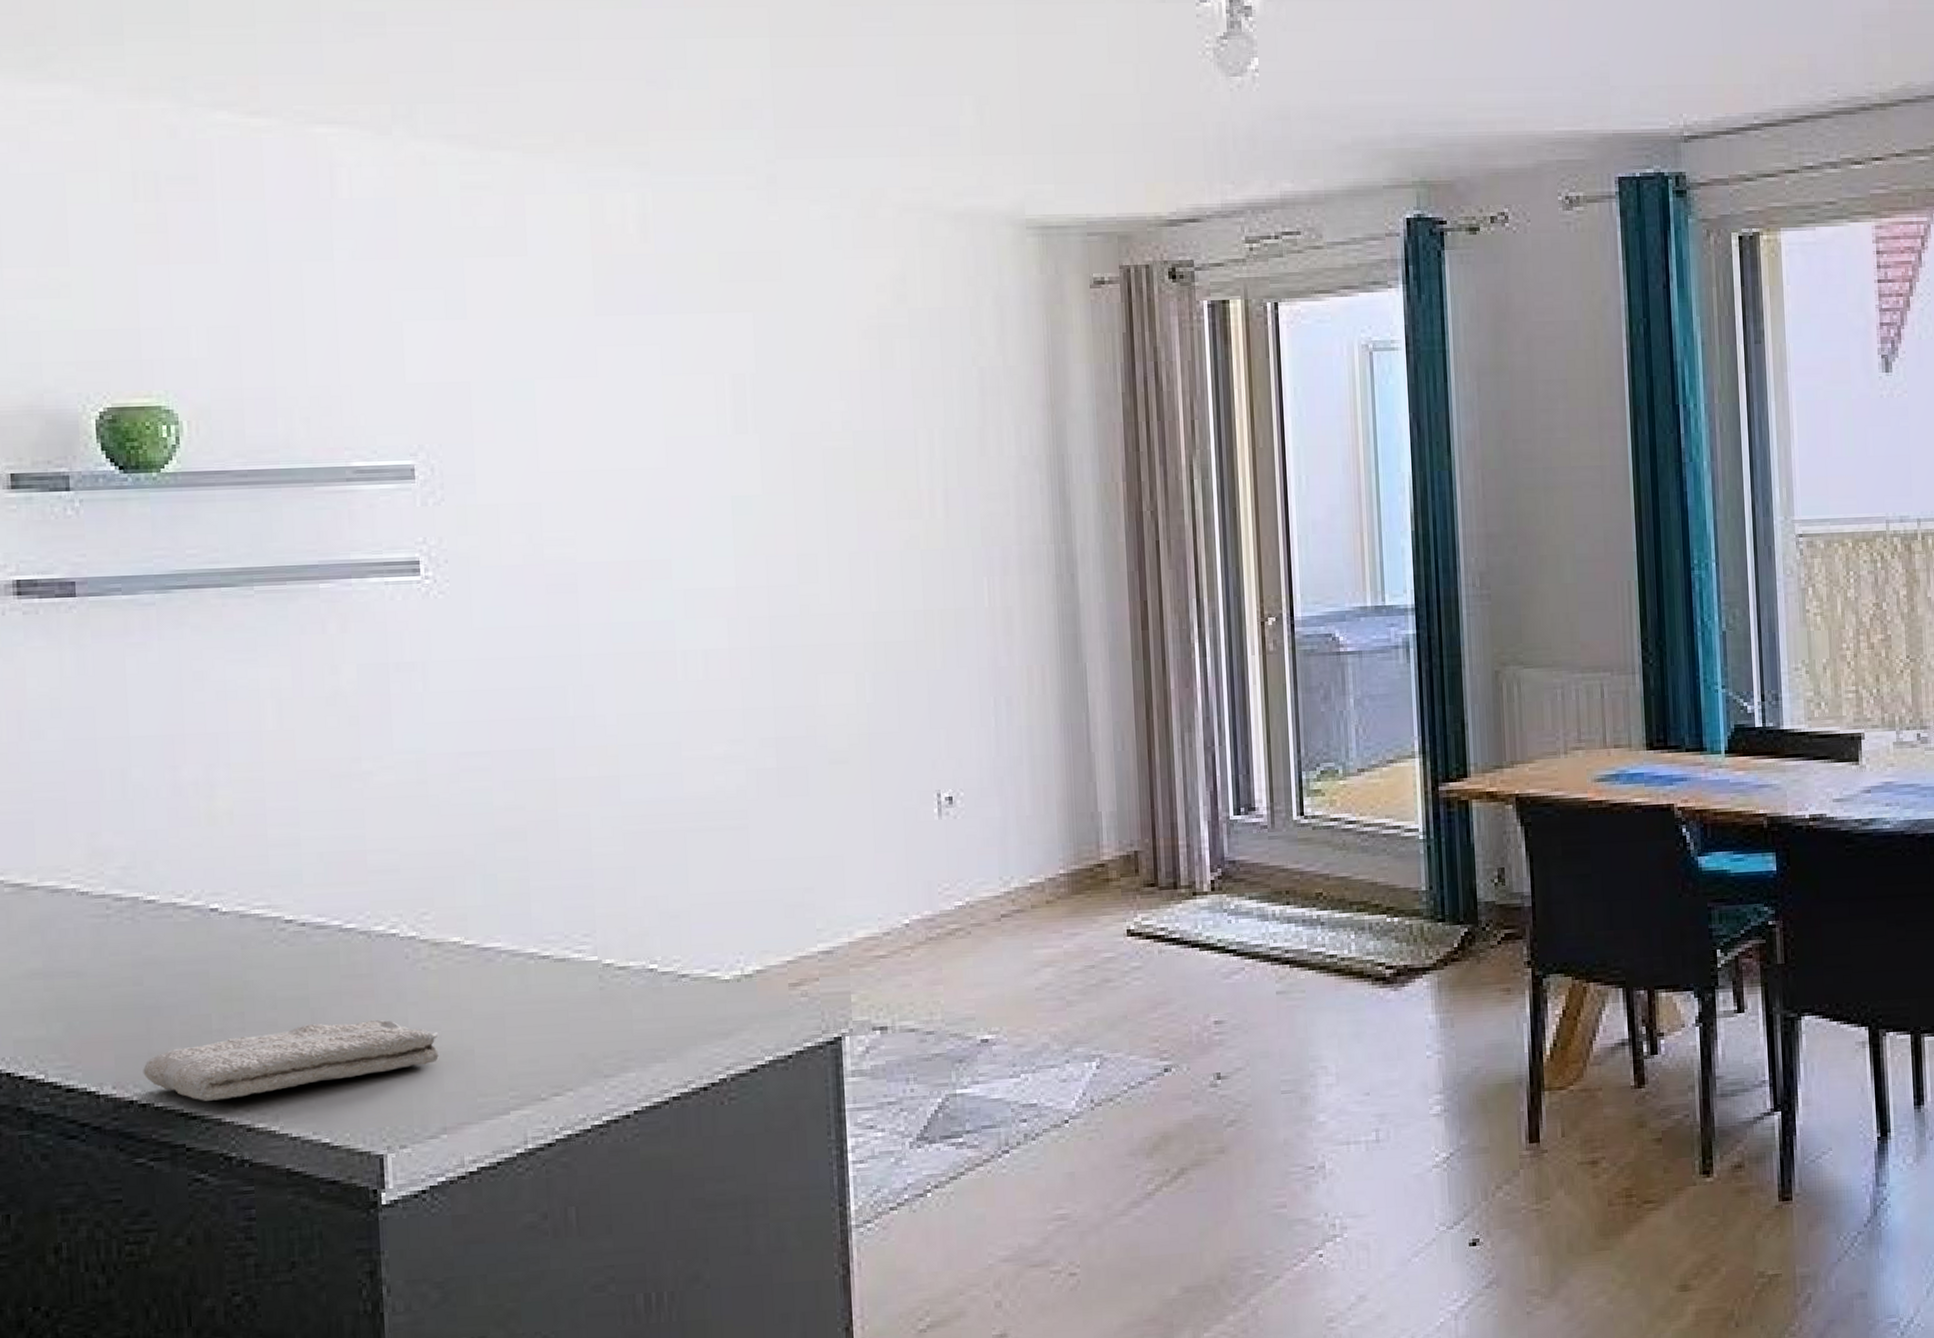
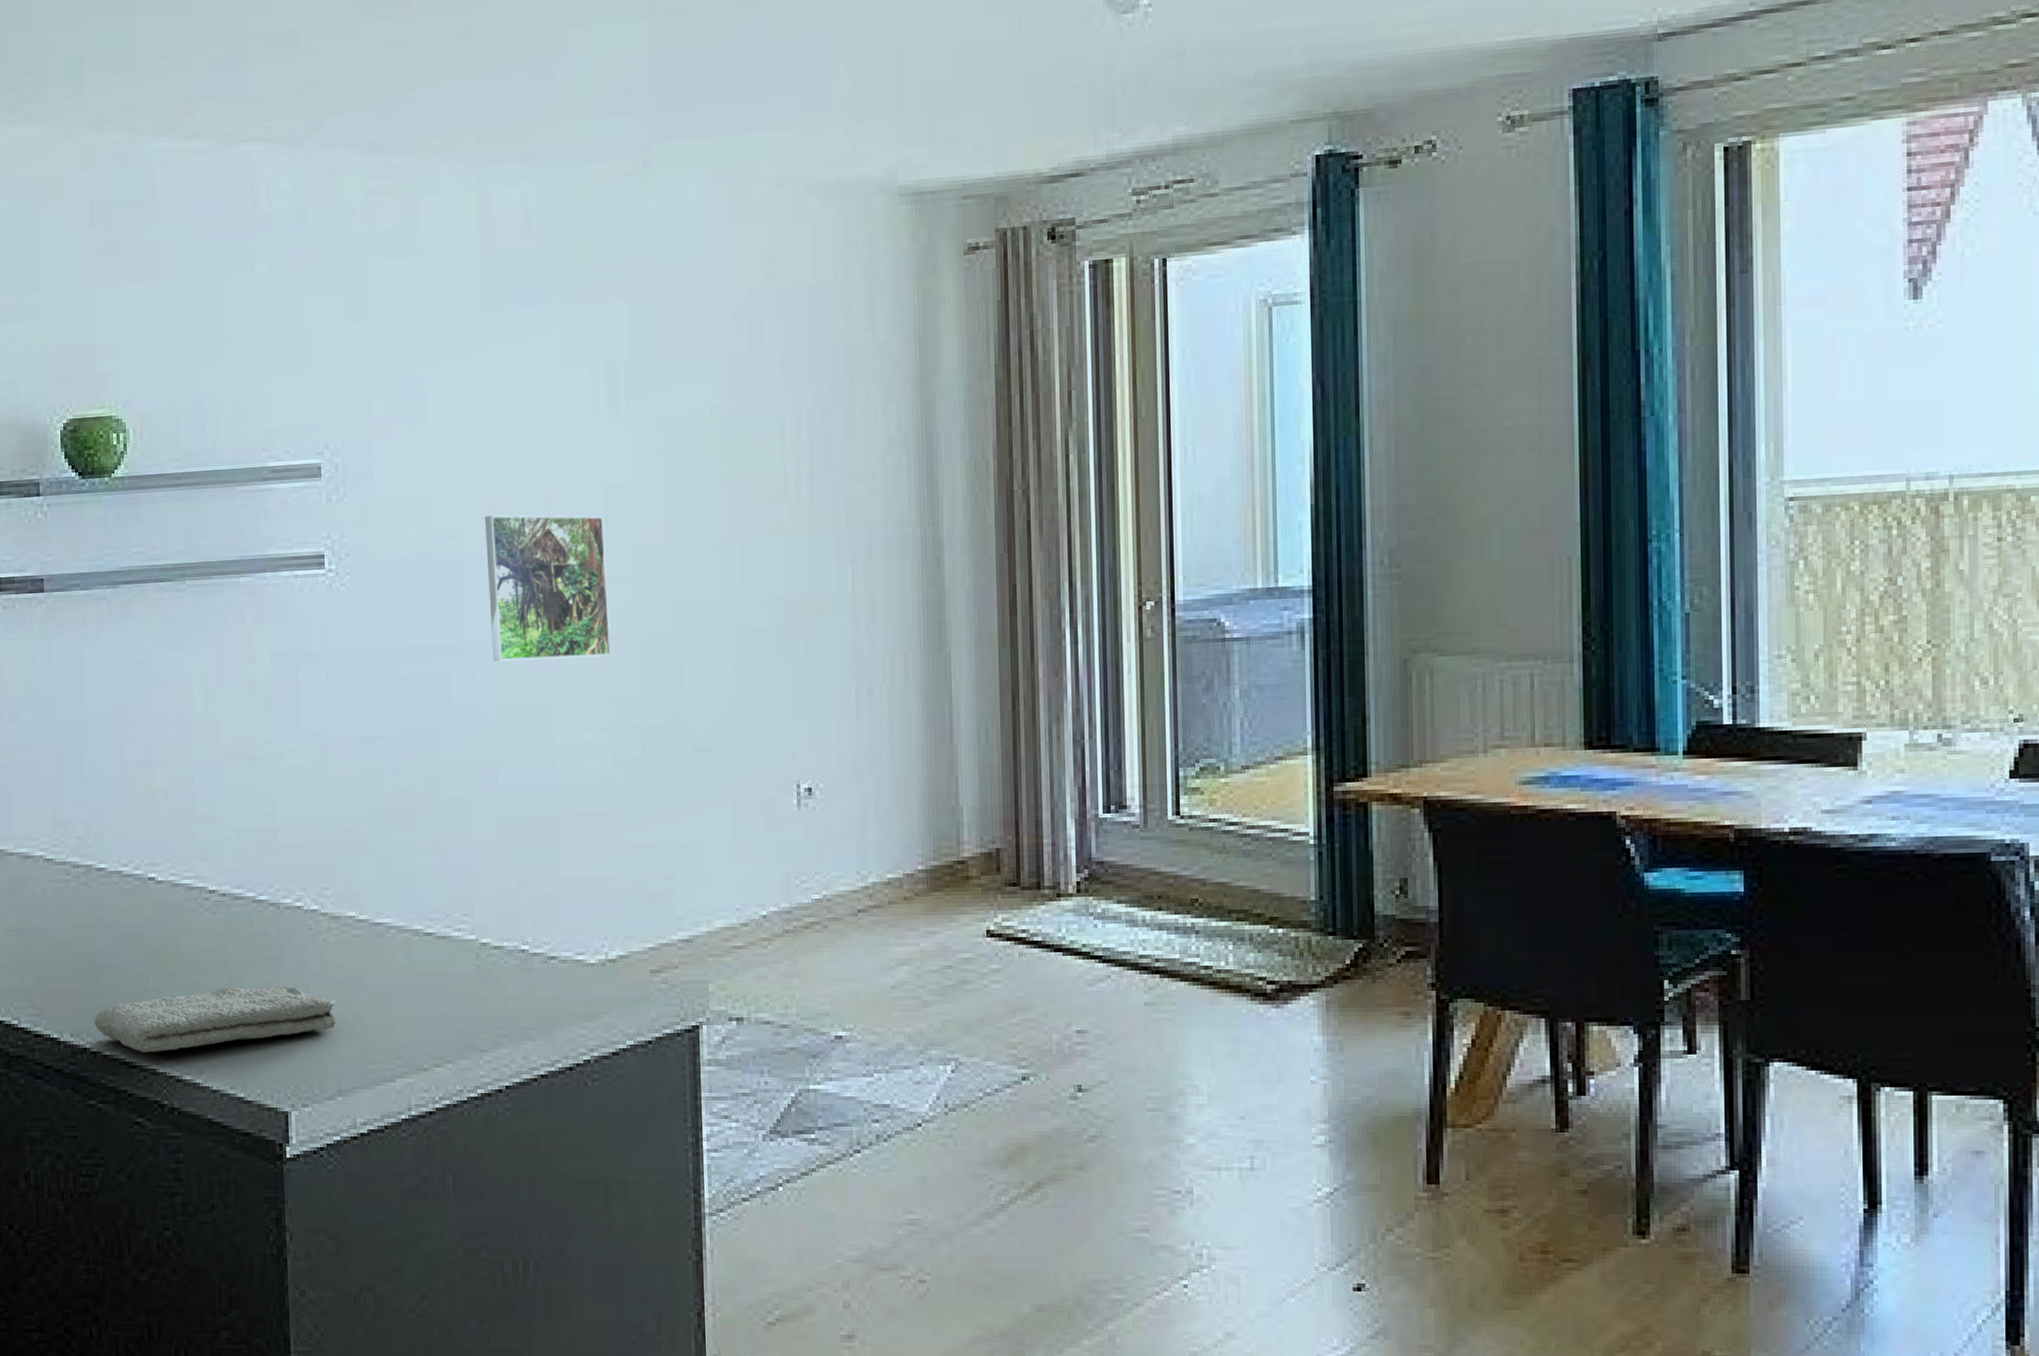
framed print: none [602,523,743,673] -> present [485,515,612,662]

